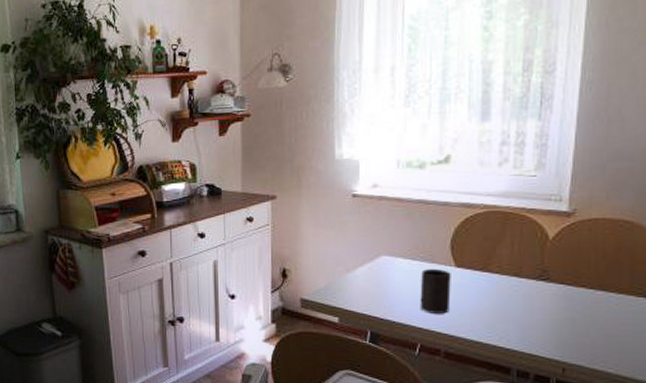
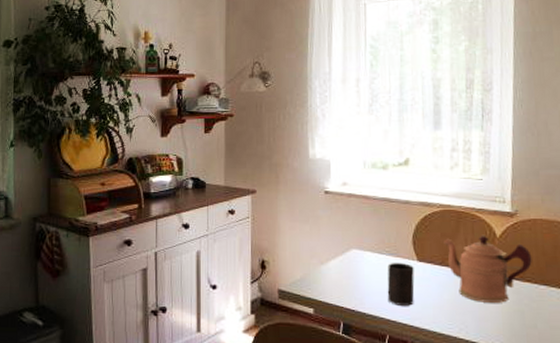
coffeepot: none [486,237,589,310] -> present [444,234,532,303]

